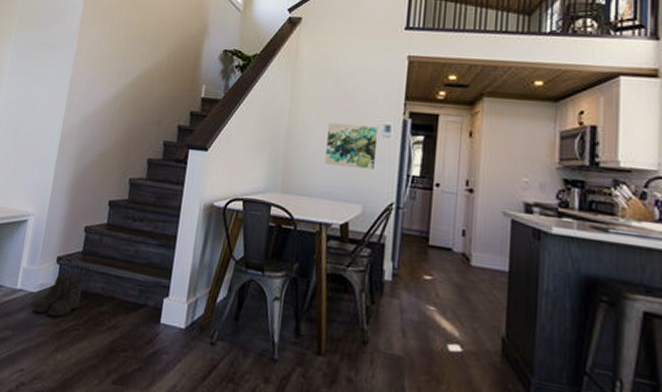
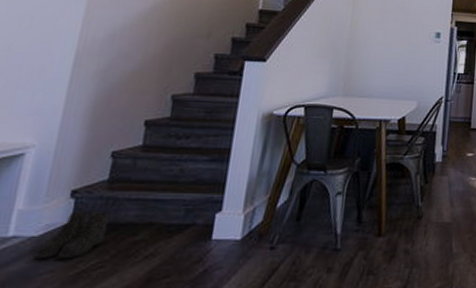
wall art: present [325,122,379,170] -> none [384,31,431,70]

